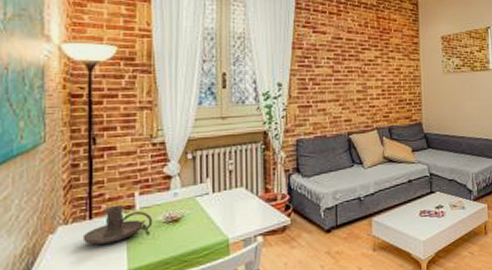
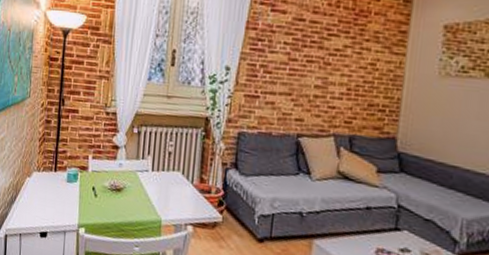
candle holder: present [82,204,153,245] -> none [49,163,101,197]

